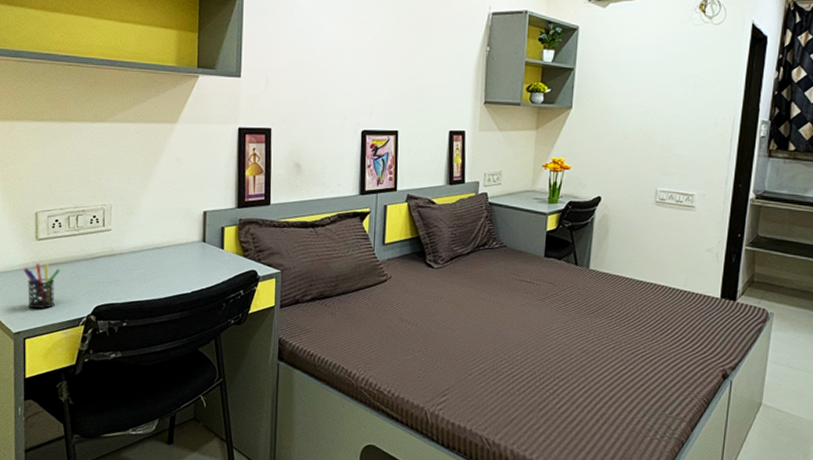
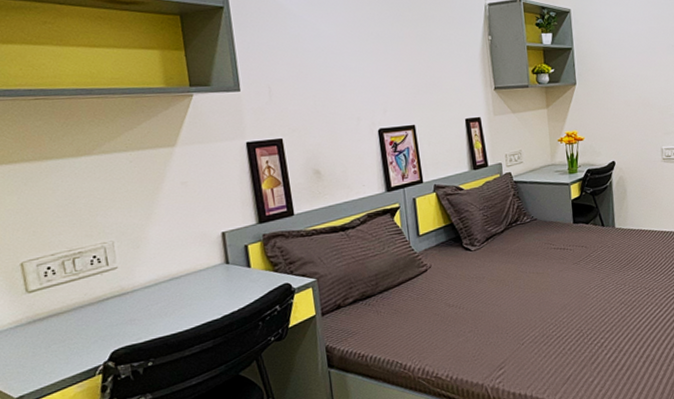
pen holder: present [23,263,60,309] -> none [15,317,62,368]

